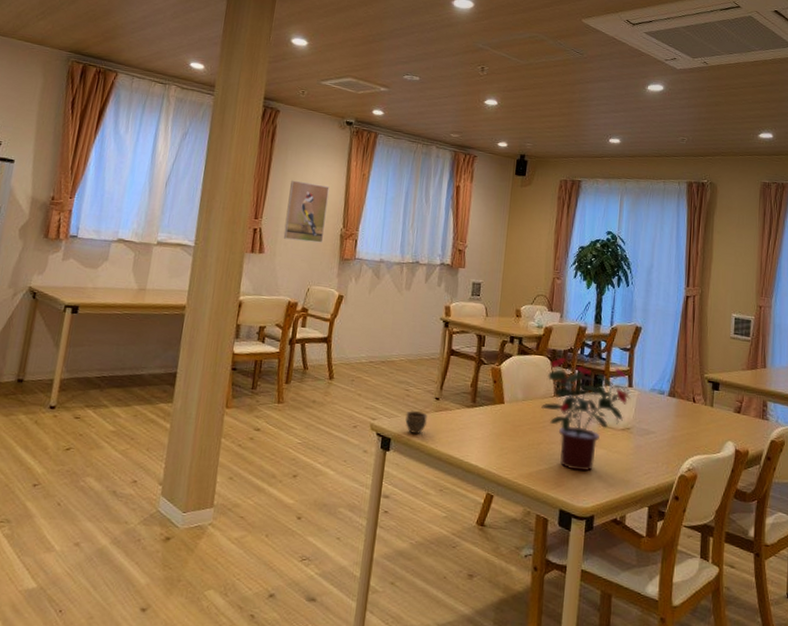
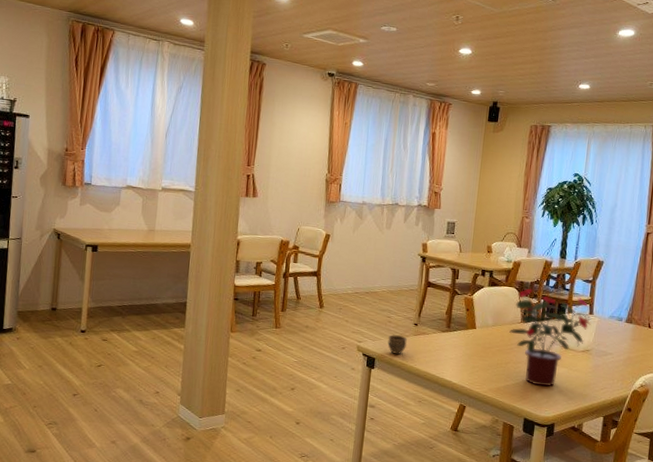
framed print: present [283,180,330,243] -> none [274,129,315,187]

